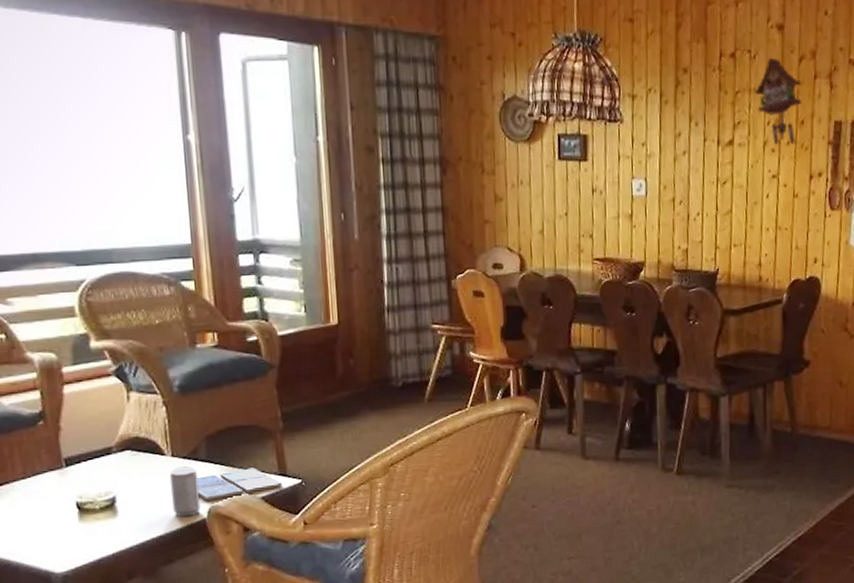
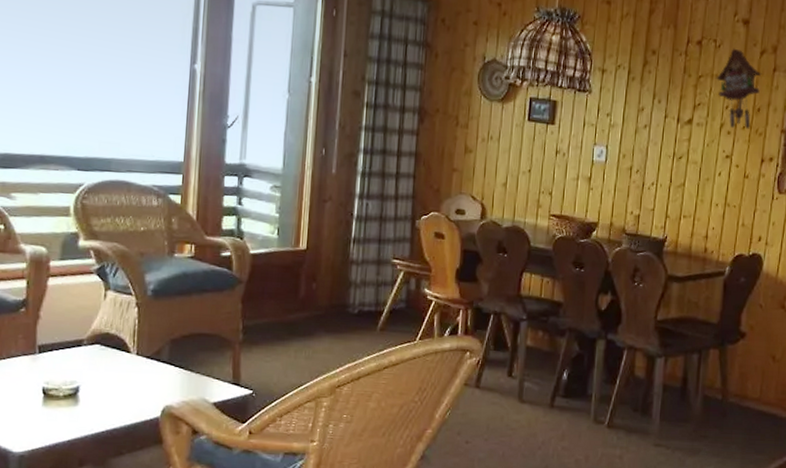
beverage can: present [169,466,201,518] -> none [130,365,158,414]
drink coaster: present [197,467,282,501] -> none [155,374,234,401]

